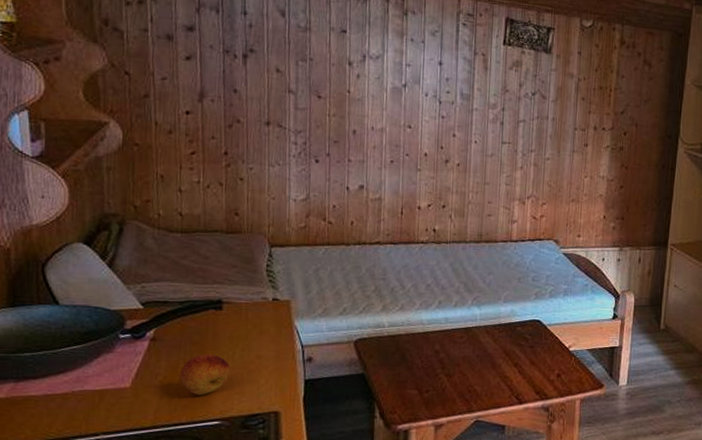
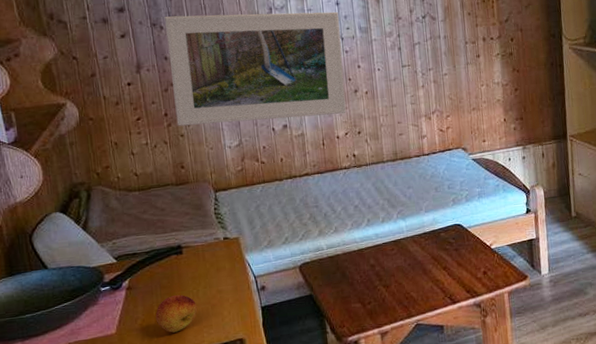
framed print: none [237,45,441,184] -> present [165,11,346,126]

